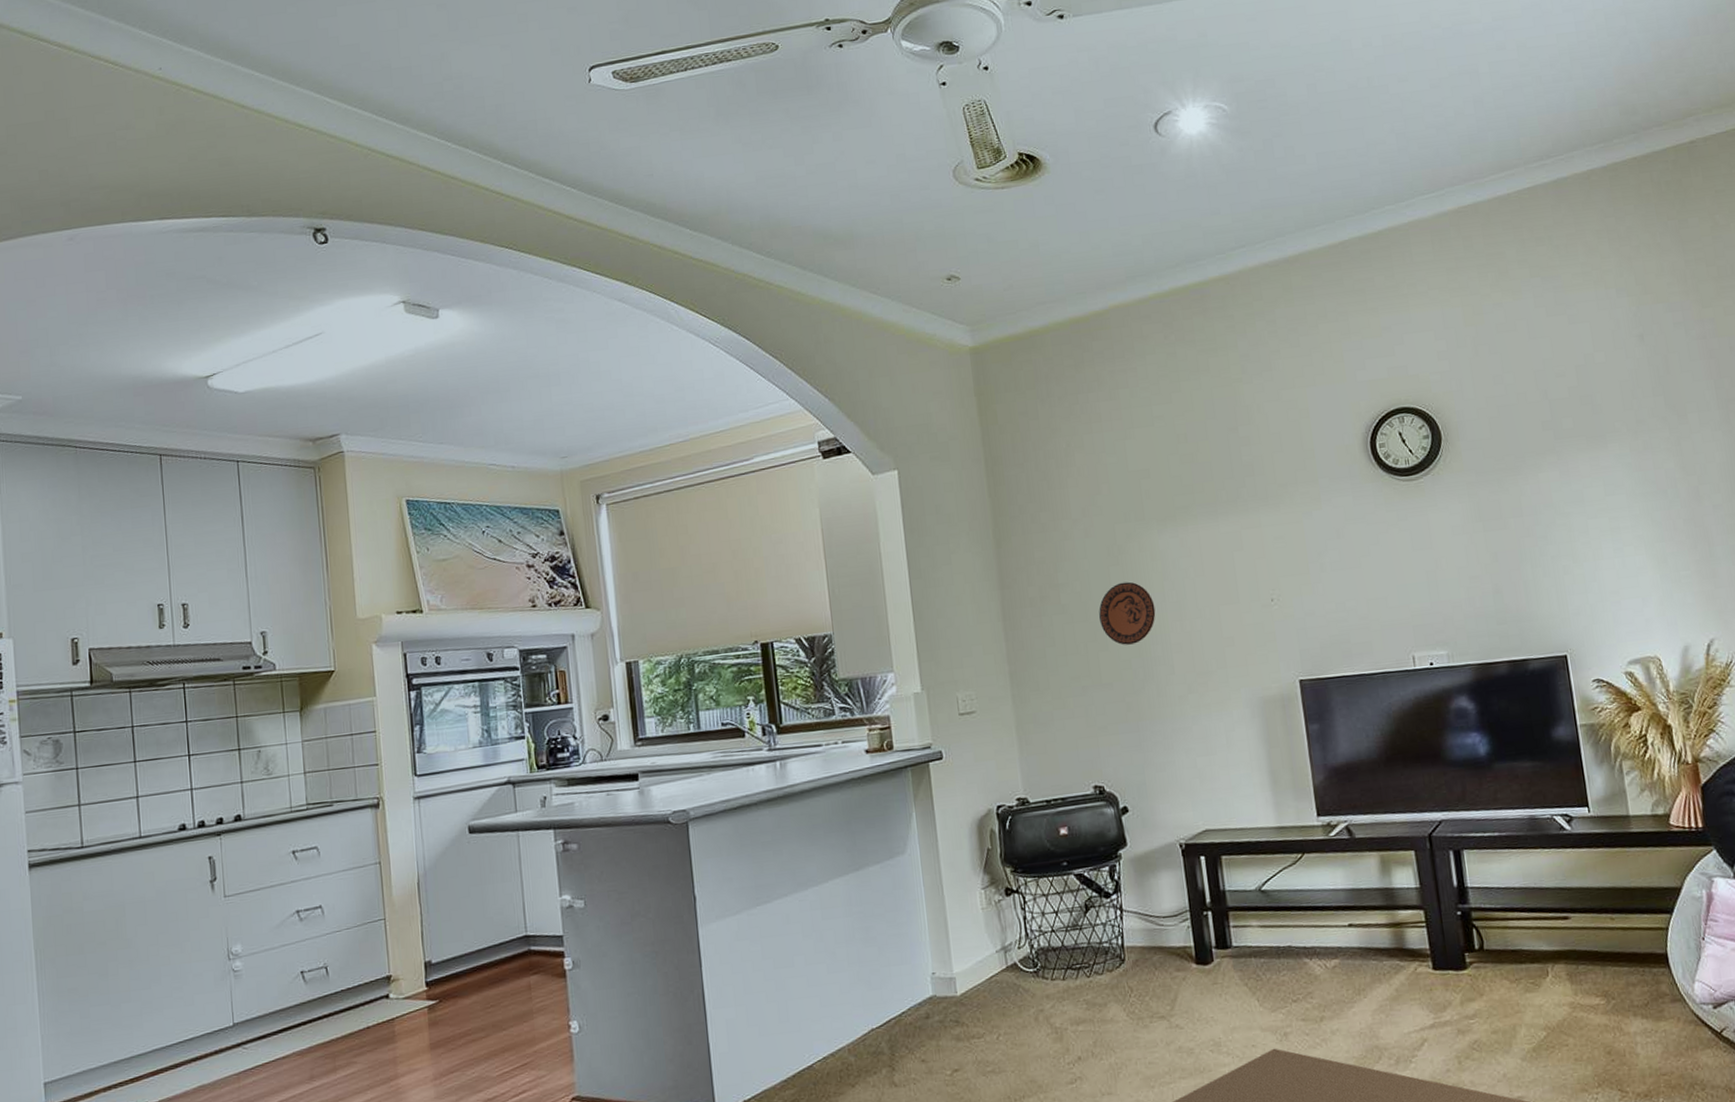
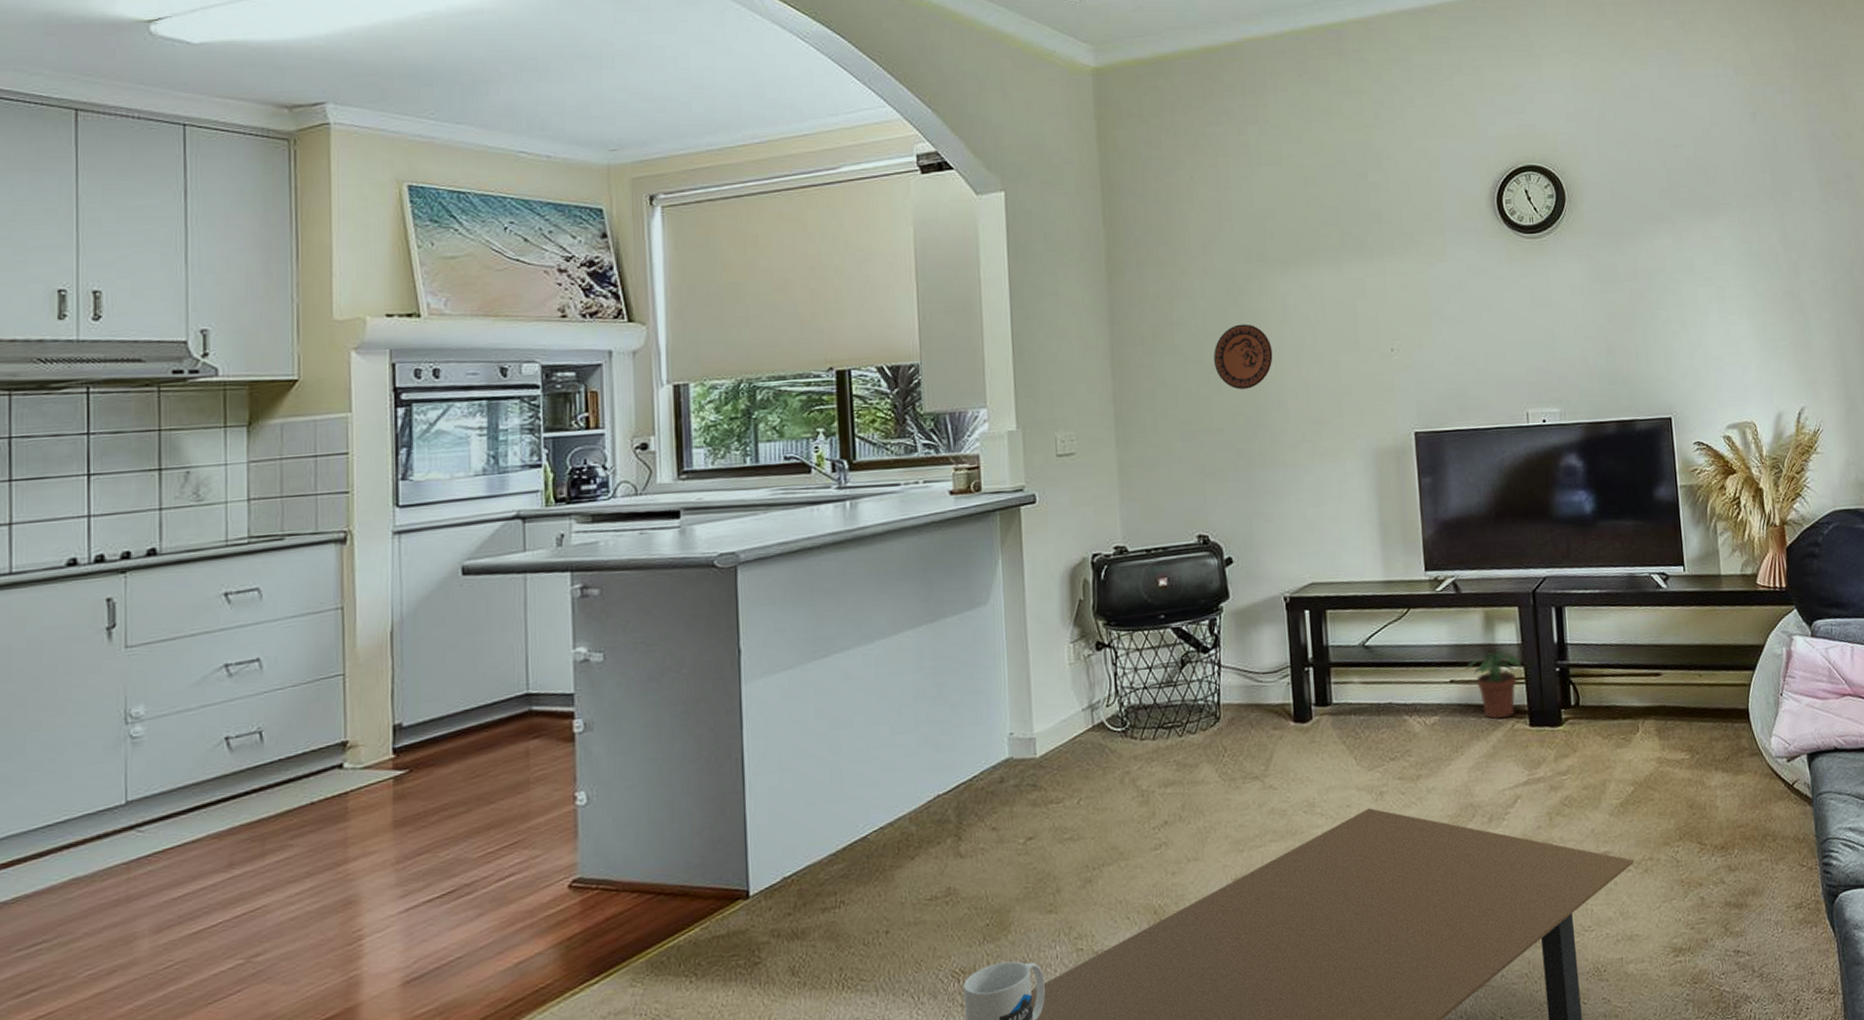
potted plant: none [1364,895,1422,963] -> present [1466,651,1522,719]

